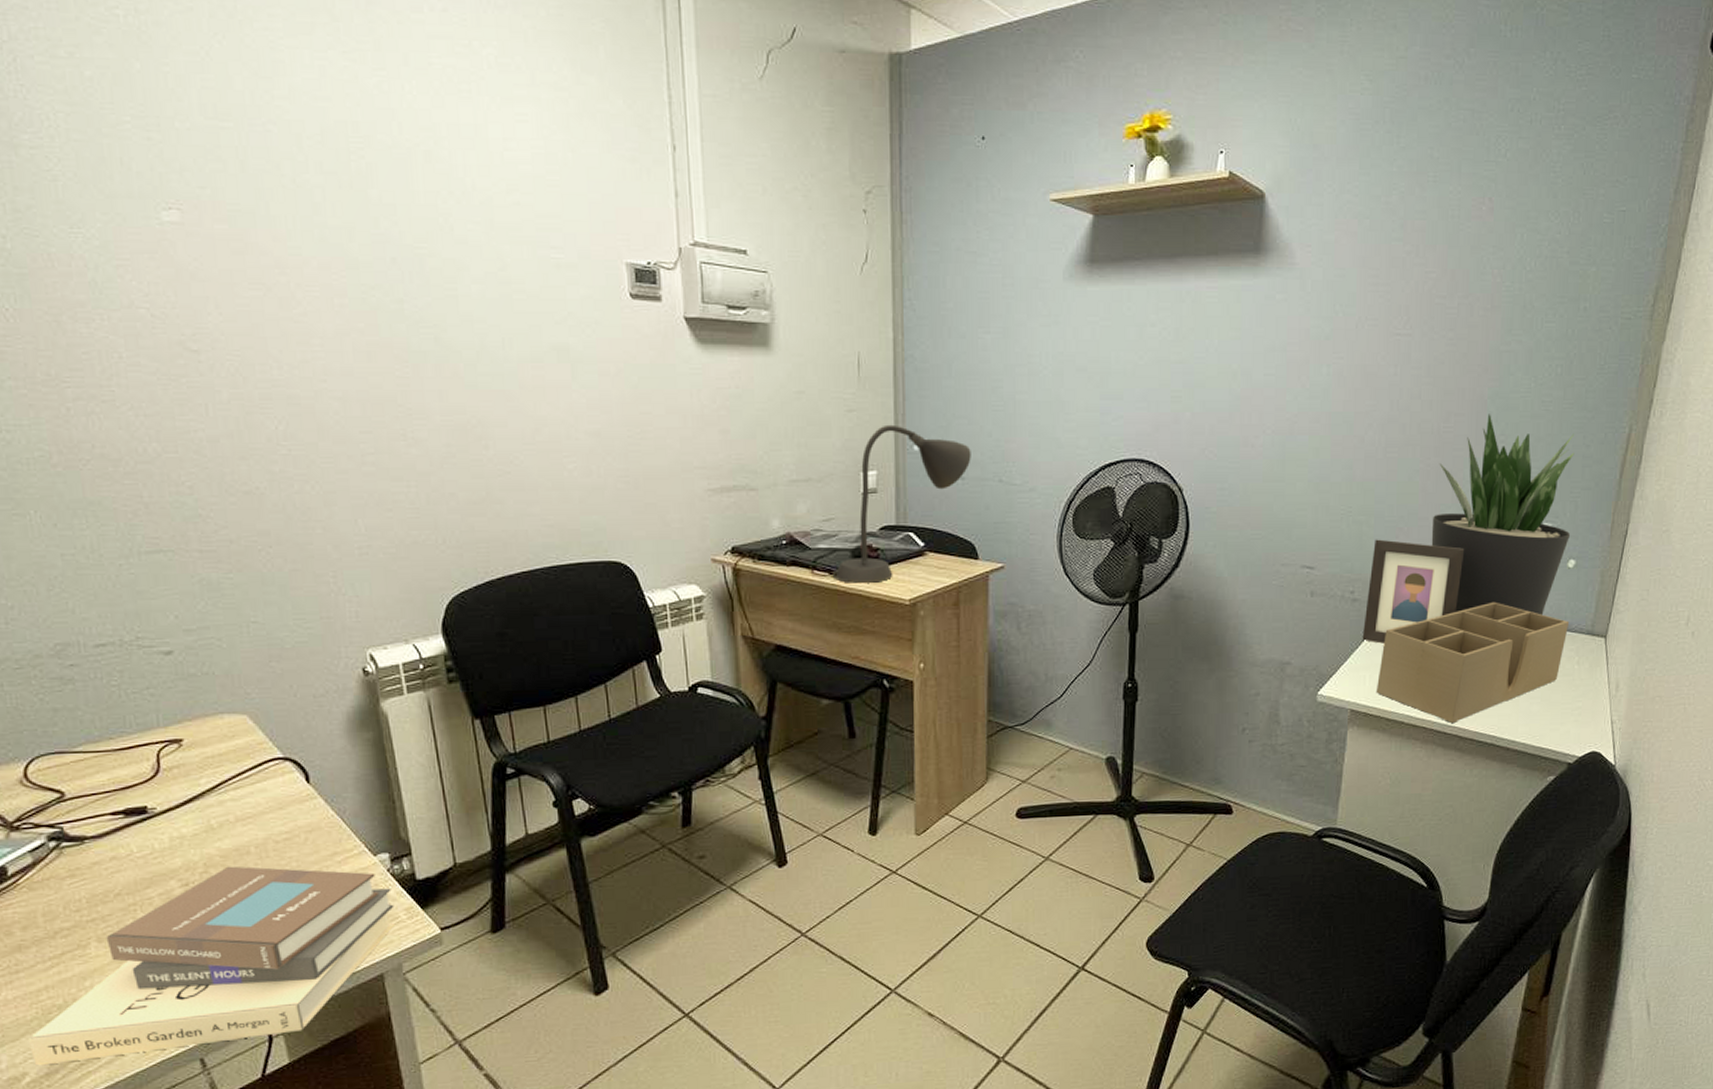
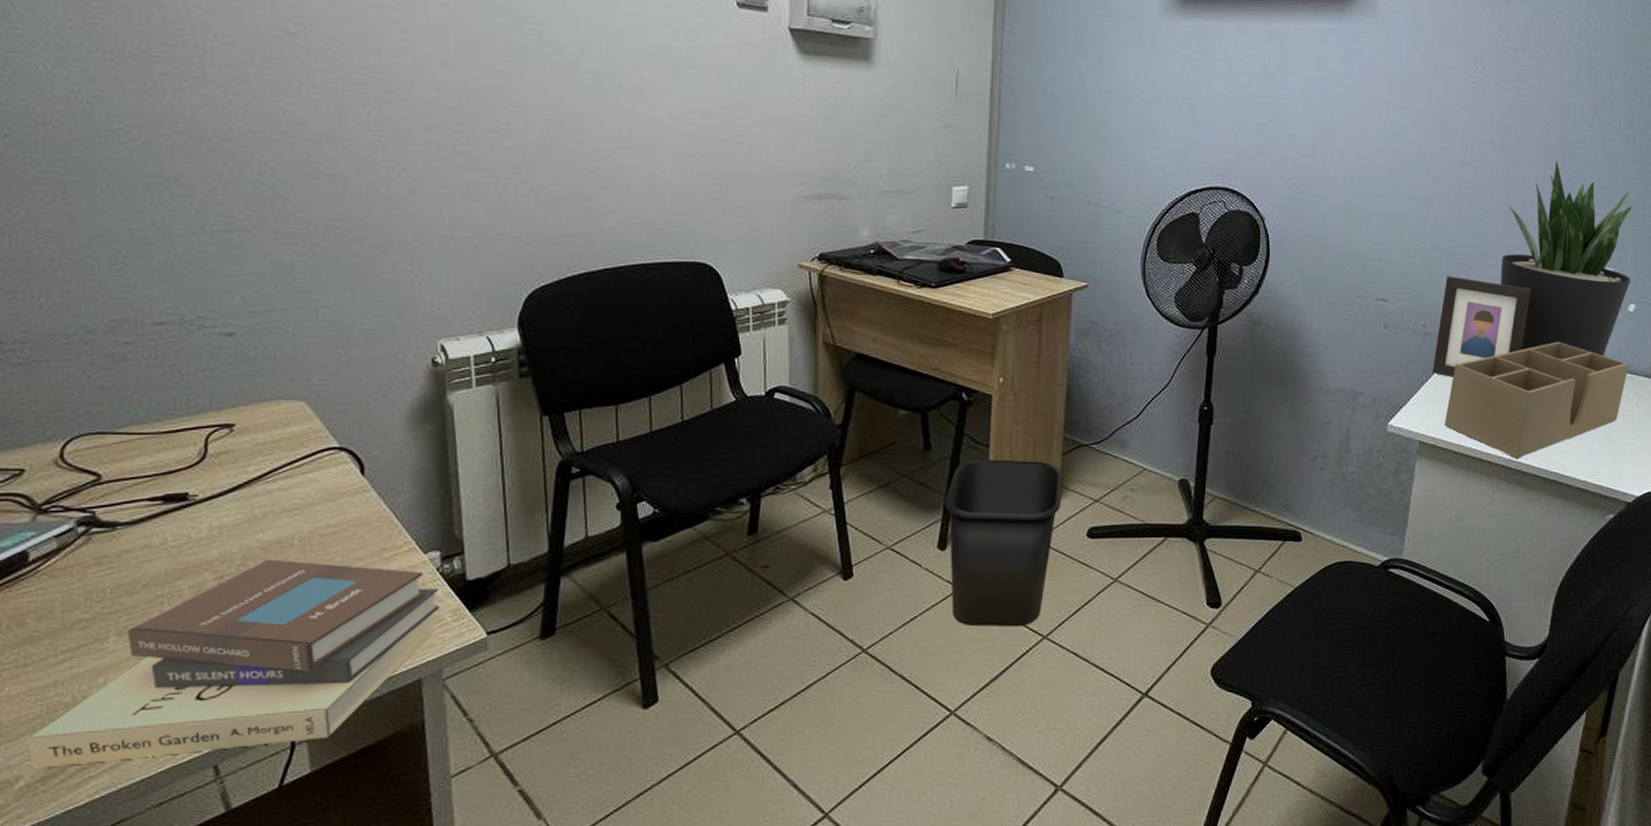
desk lamp: present [832,424,971,583] -> none [917,142,1062,296]
waste bin: none [872,744,989,908] -> present [944,459,1063,626]

